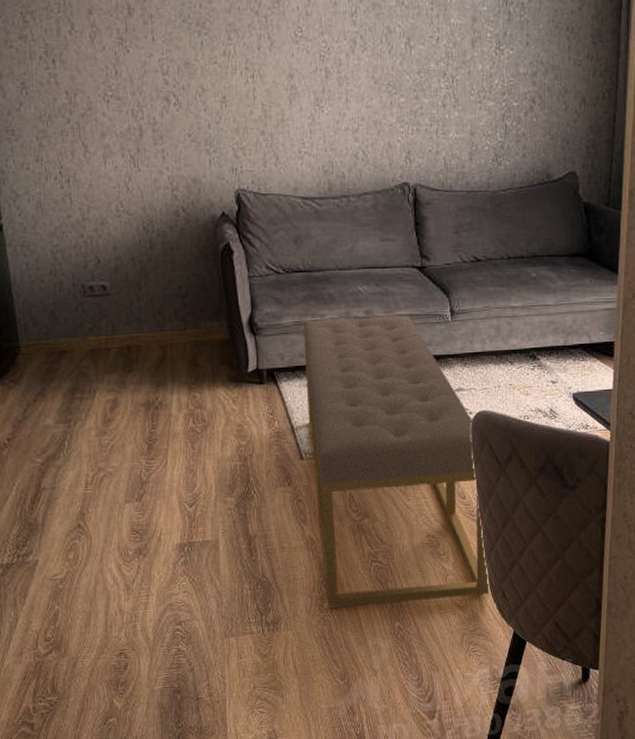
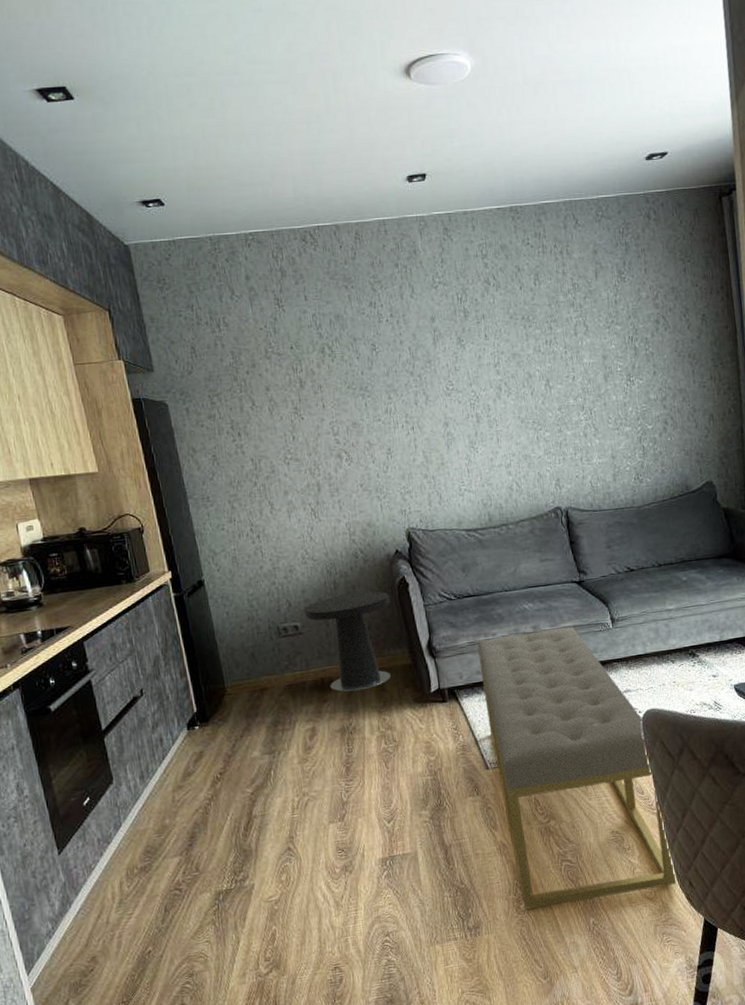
side table: none [115,256,211,364] -> present [304,591,391,692]

